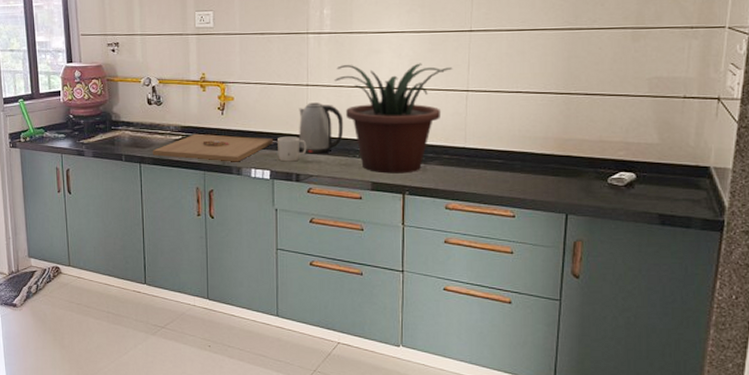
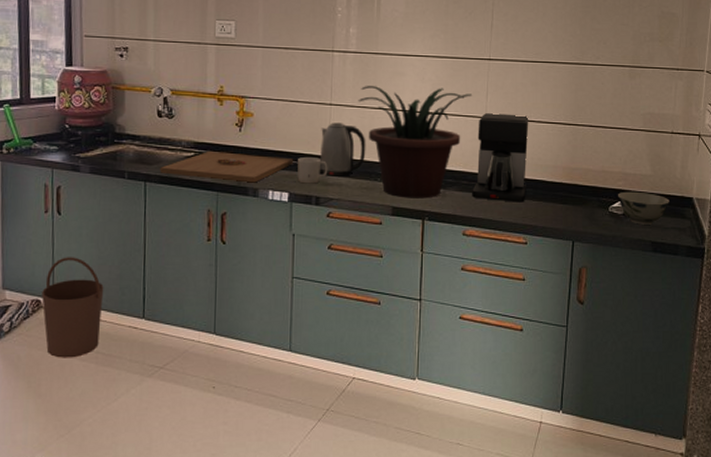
bucket: none [60,230,111,317] -> present [42,257,104,358]
coffee maker: none [454,85,516,176] -> present [472,113,529,203]
bowl: none [619,161,681,196] -> present [618,191,669,225]

